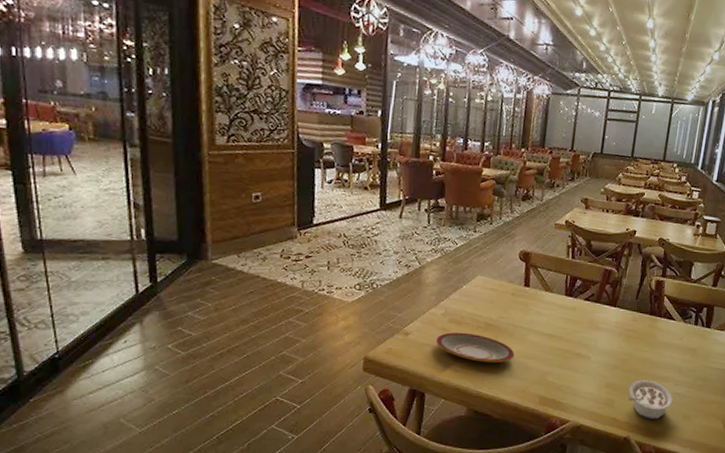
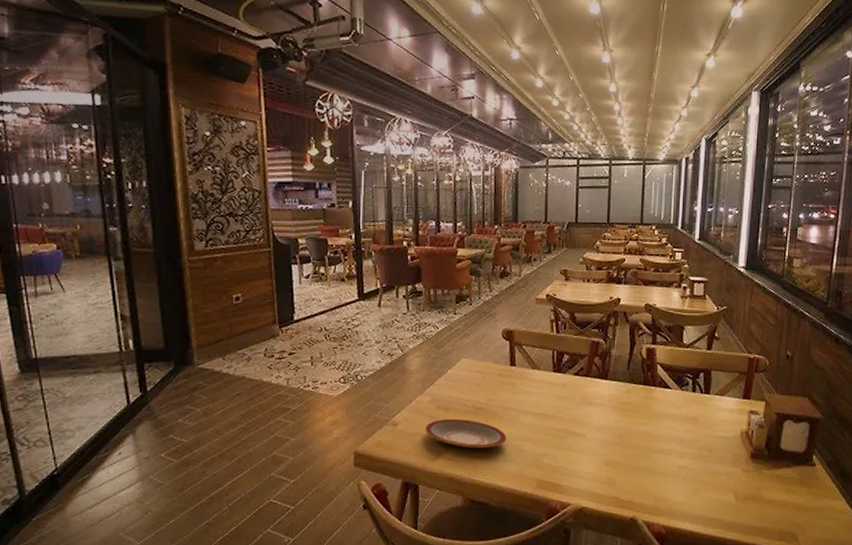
legume: present [626,380,673,420] -> none [628,455,679,496]

